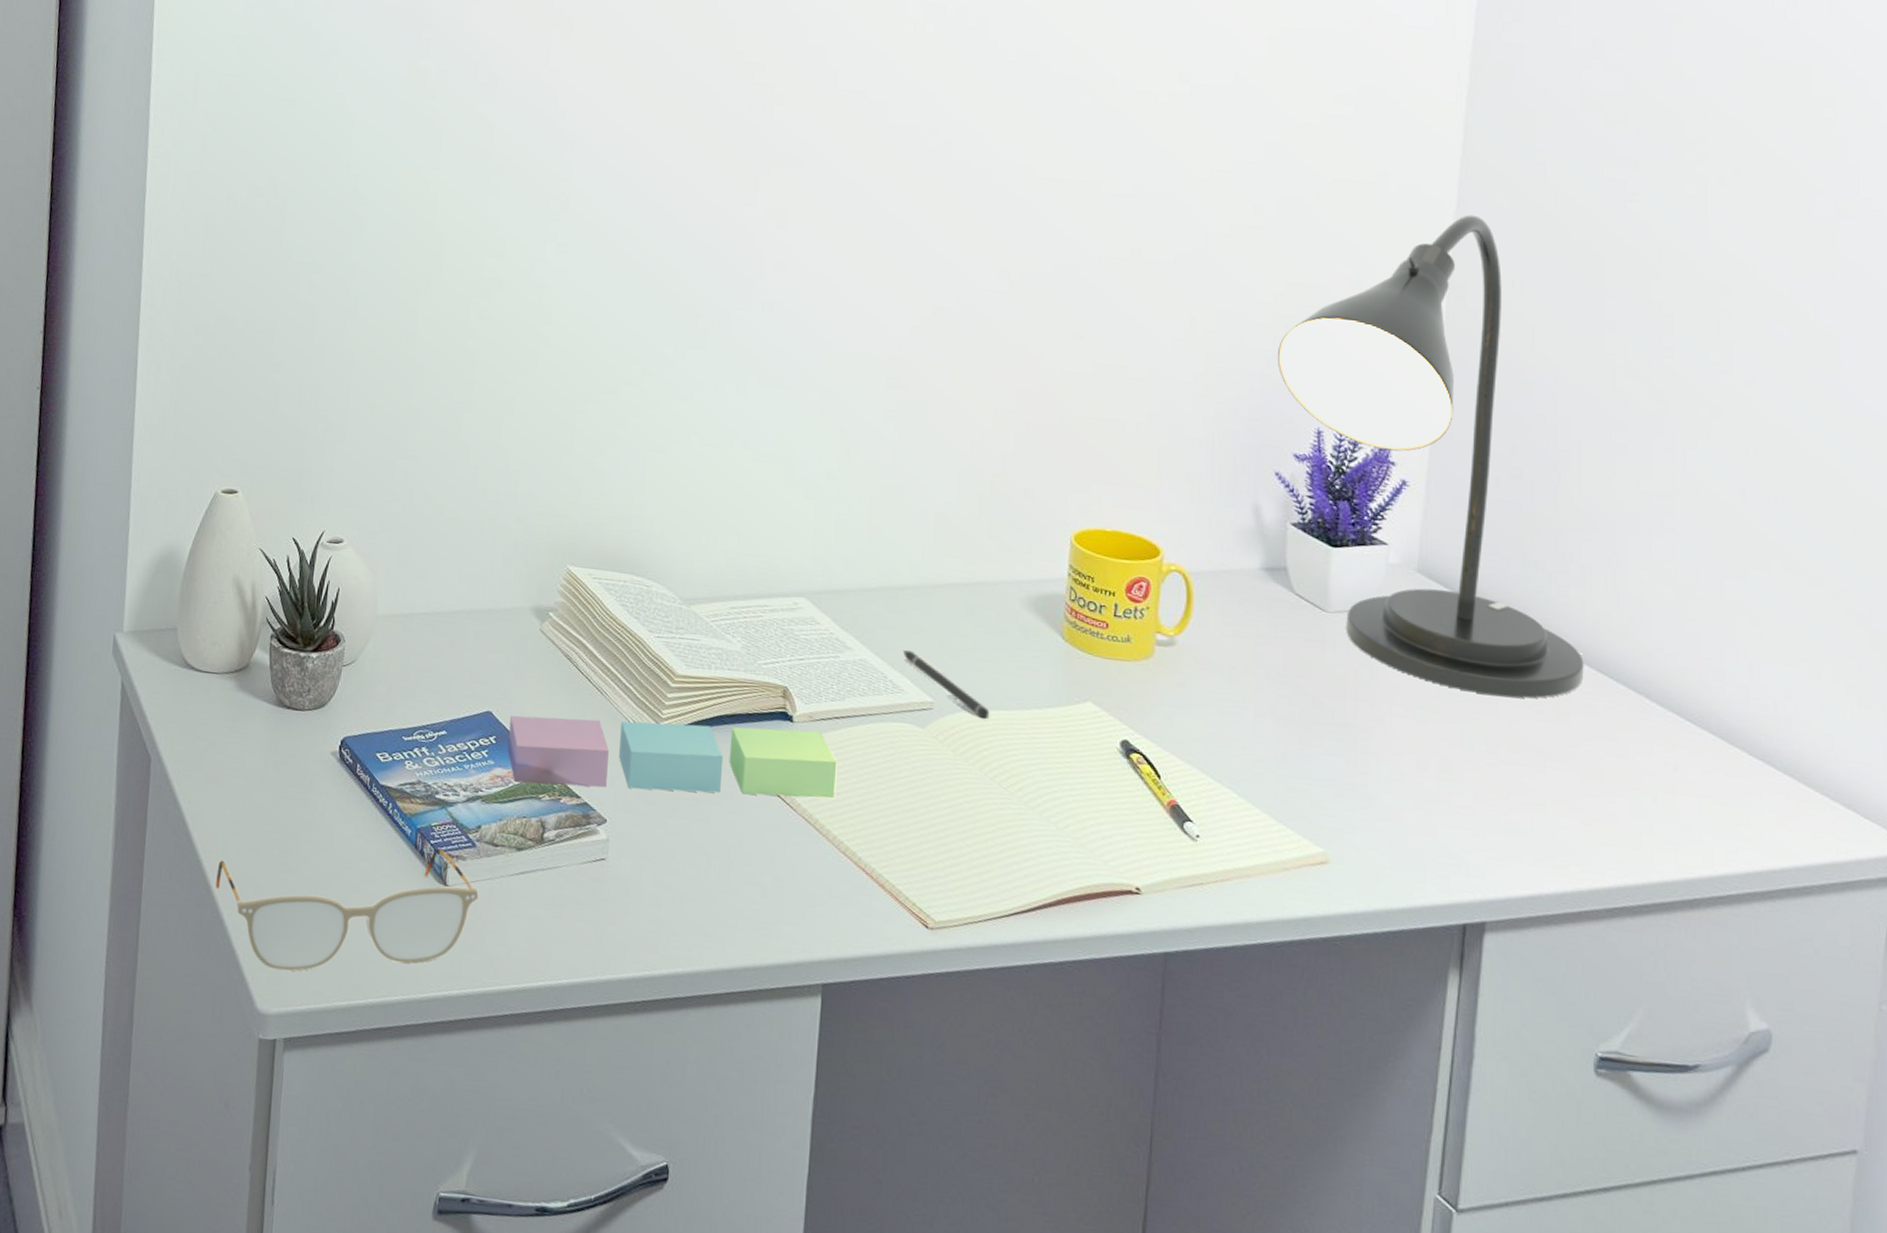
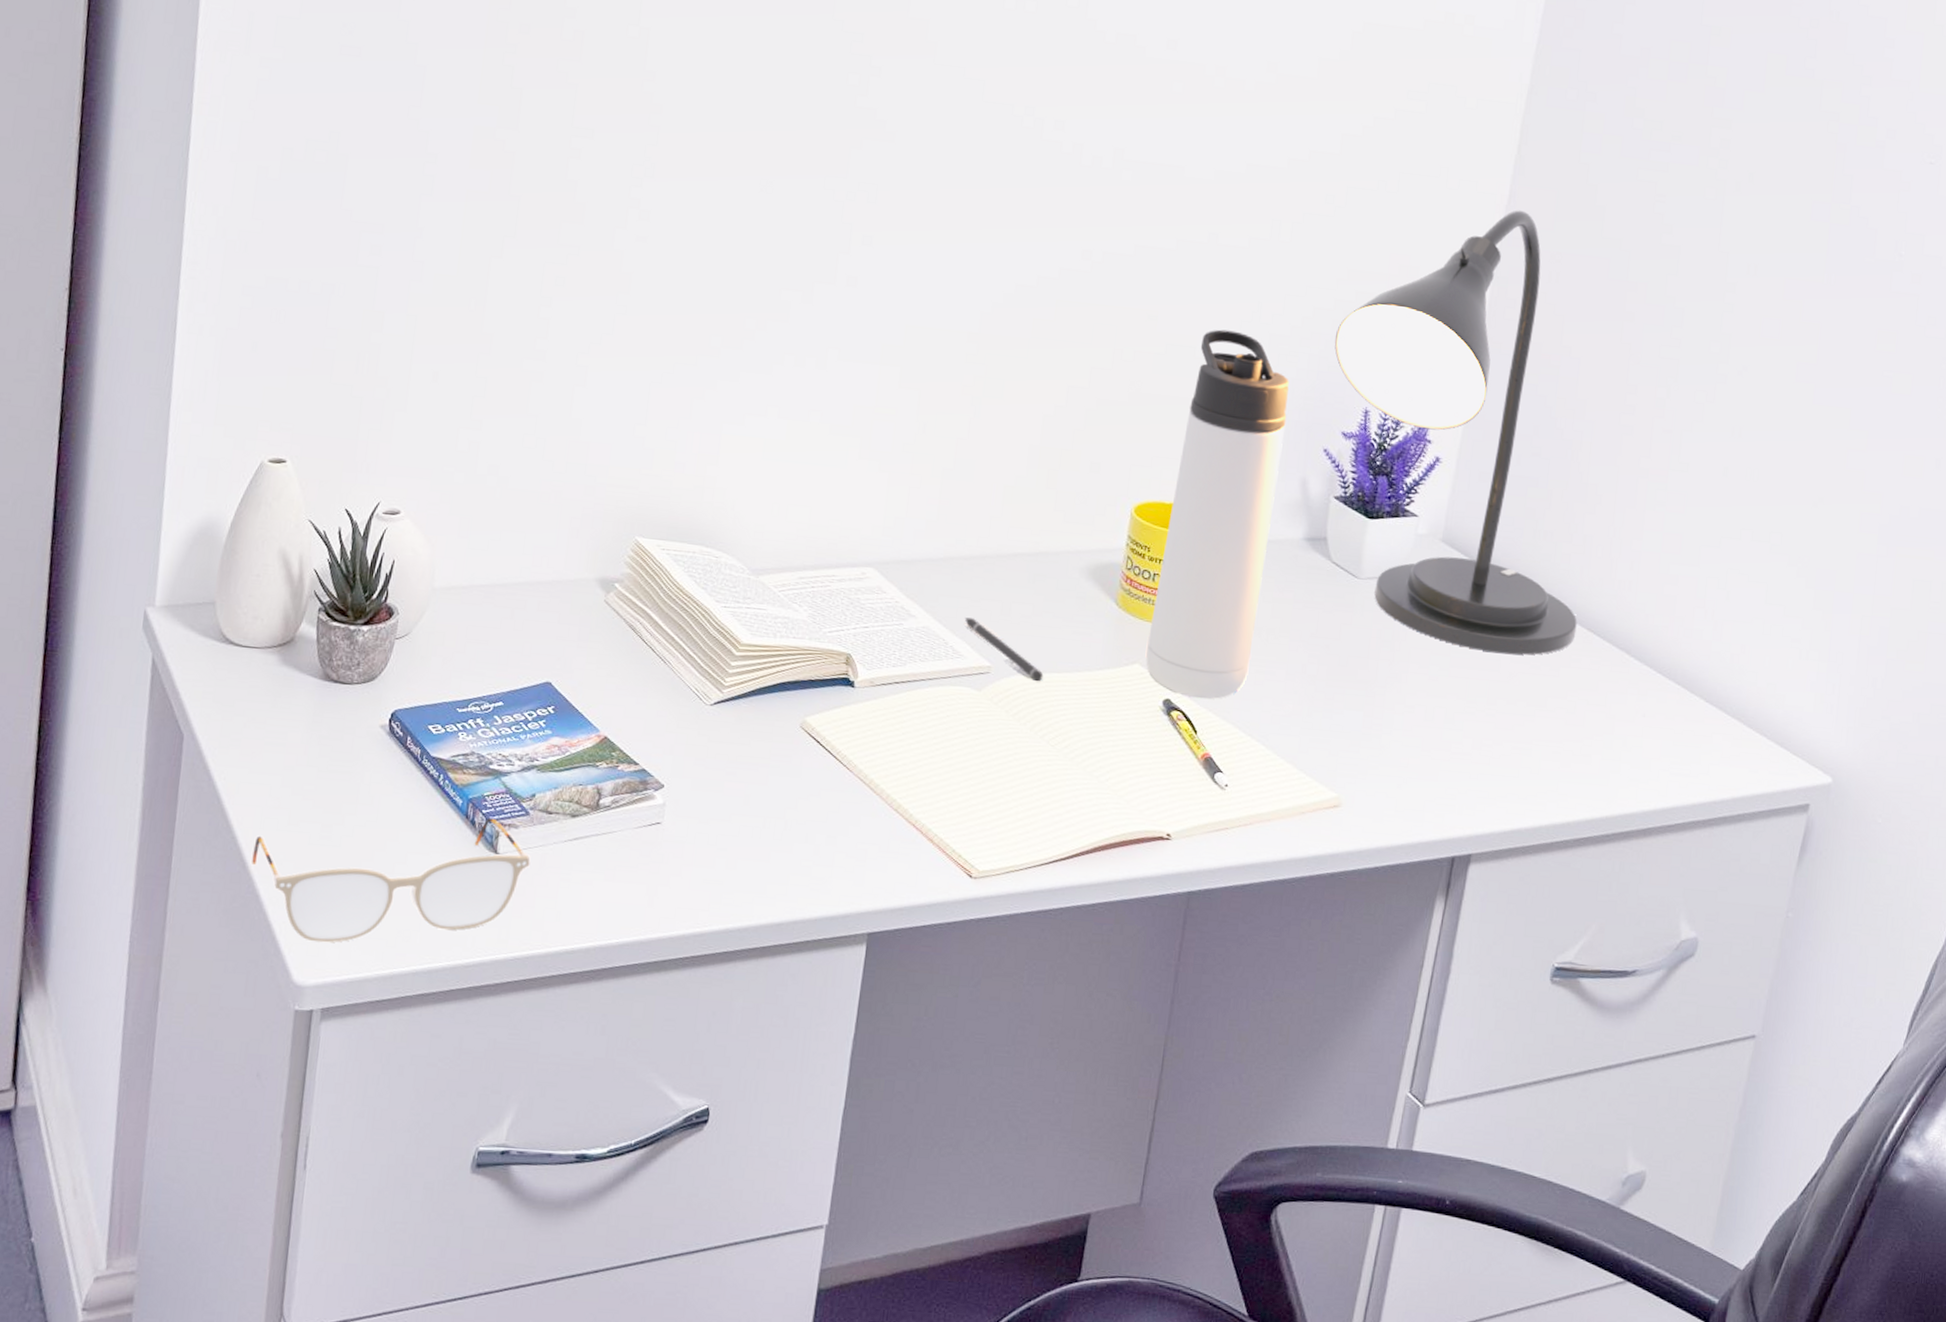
sticky notes: present [508,715,837,799] -> none [566,685,895,760]
thermos bottle: none [1099,348,1231,741] -> present [1146,329,1289,699]

